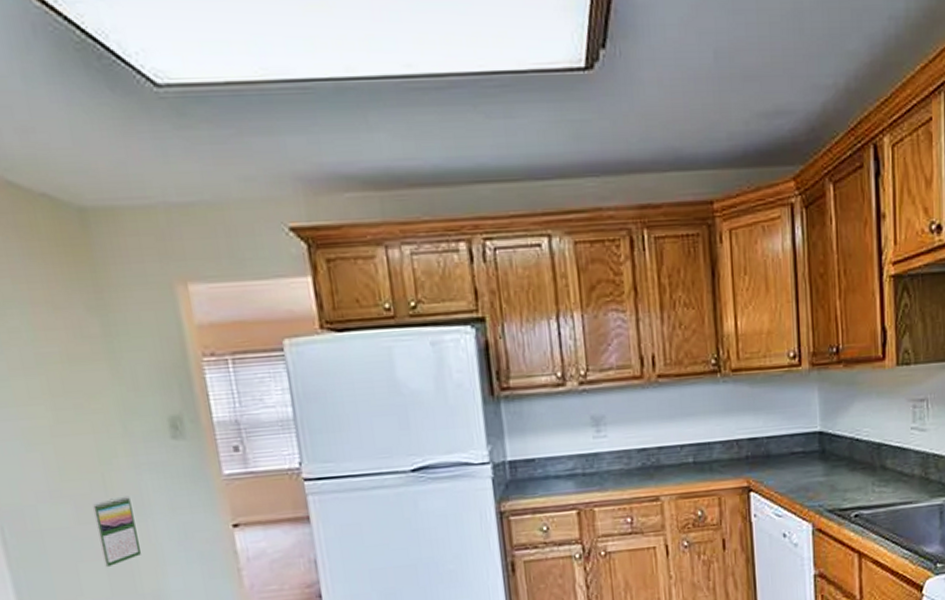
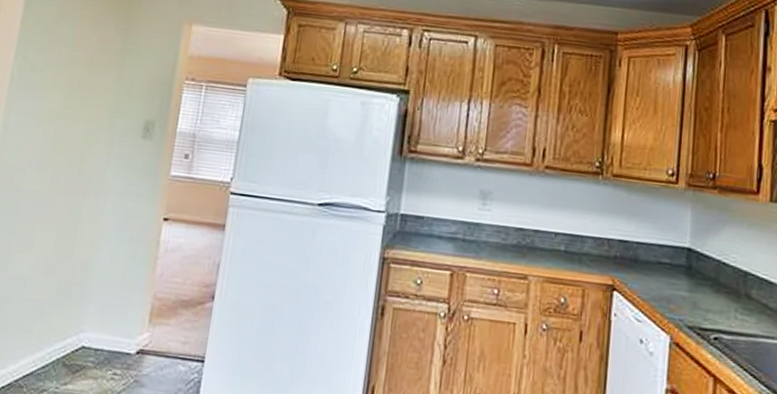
calendar: present [93,495,141,568] -> none [57,176,95,232]

